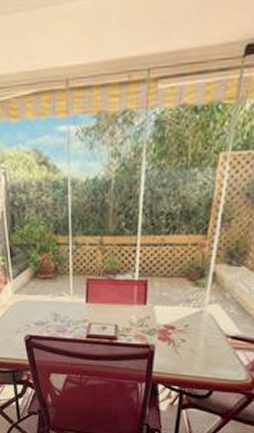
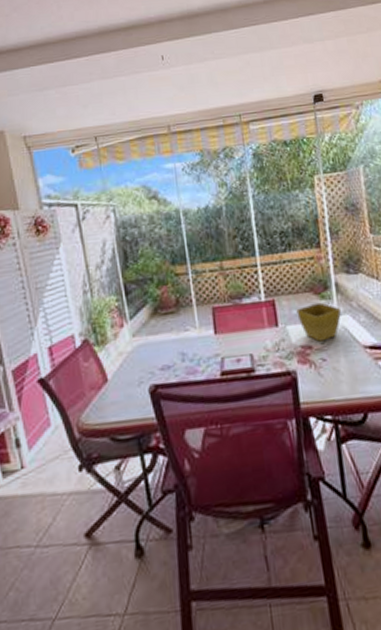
flower pot: none [167,289,213,325] -> present [296,302,342,342]

